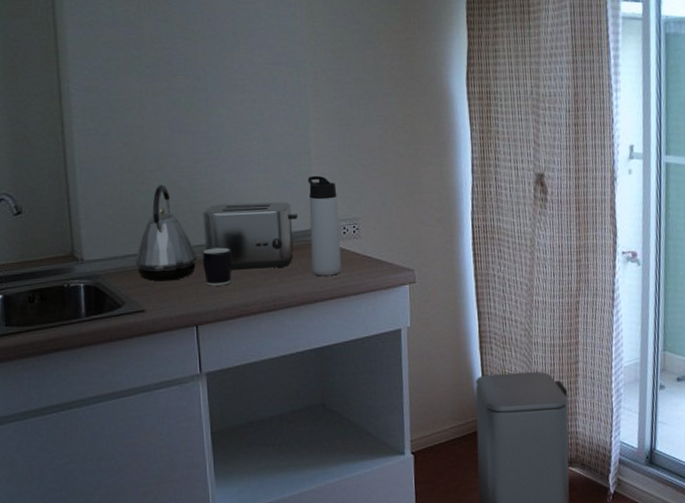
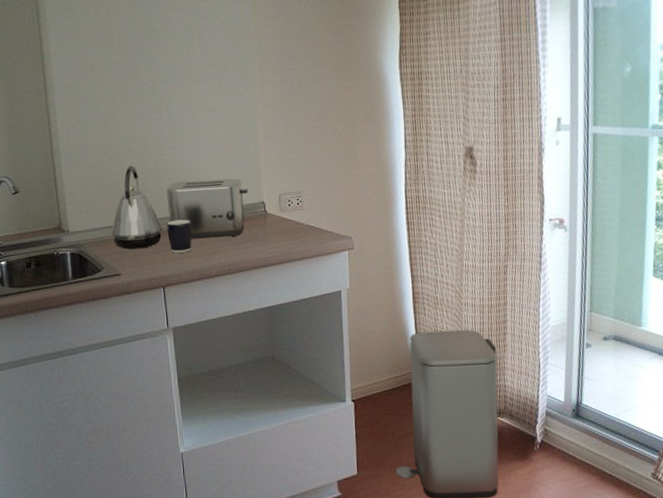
thermos bottle: present [307,175,341,277] -> none [256,154,287,244]

